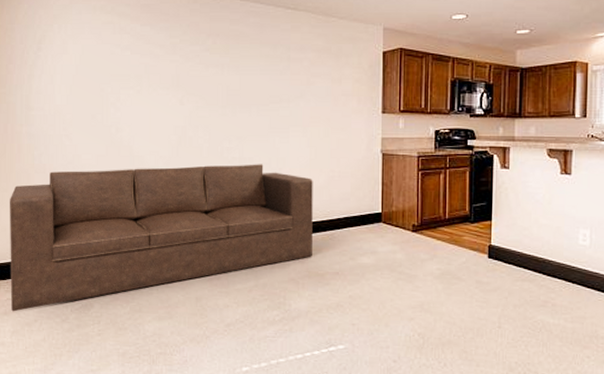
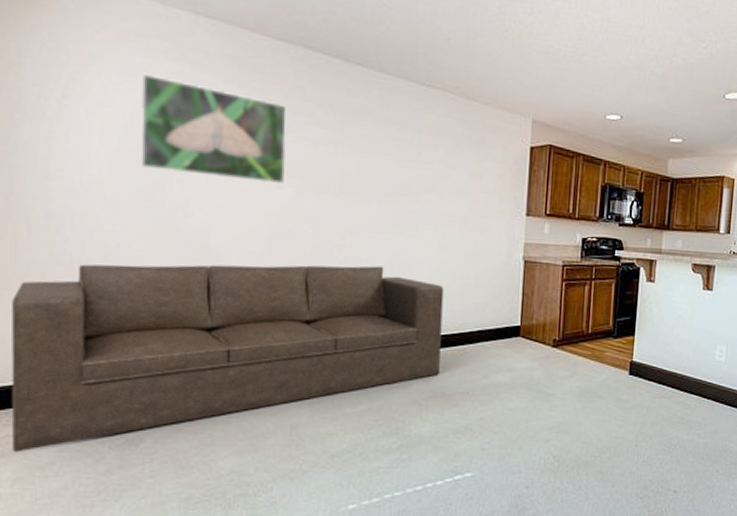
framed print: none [85,26,187,102] -> present [140,73,287,183]

